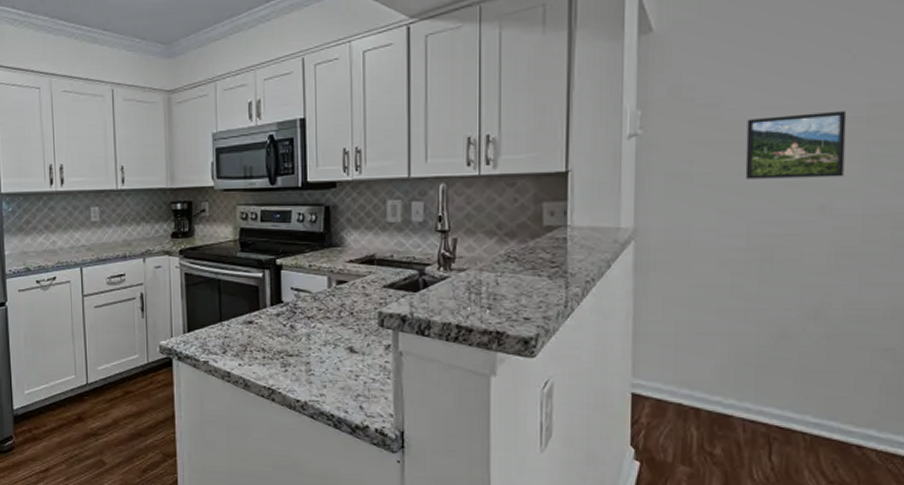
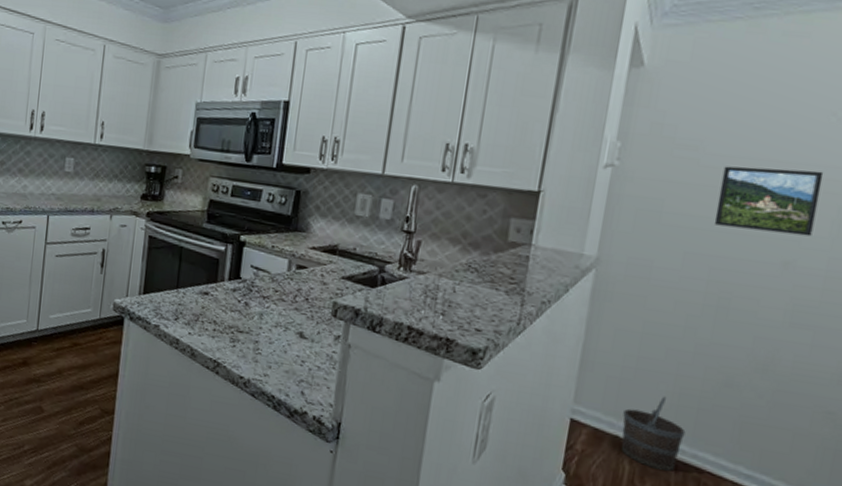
bucket: none [683,357,748,431] -> present [621,396,686,471]

